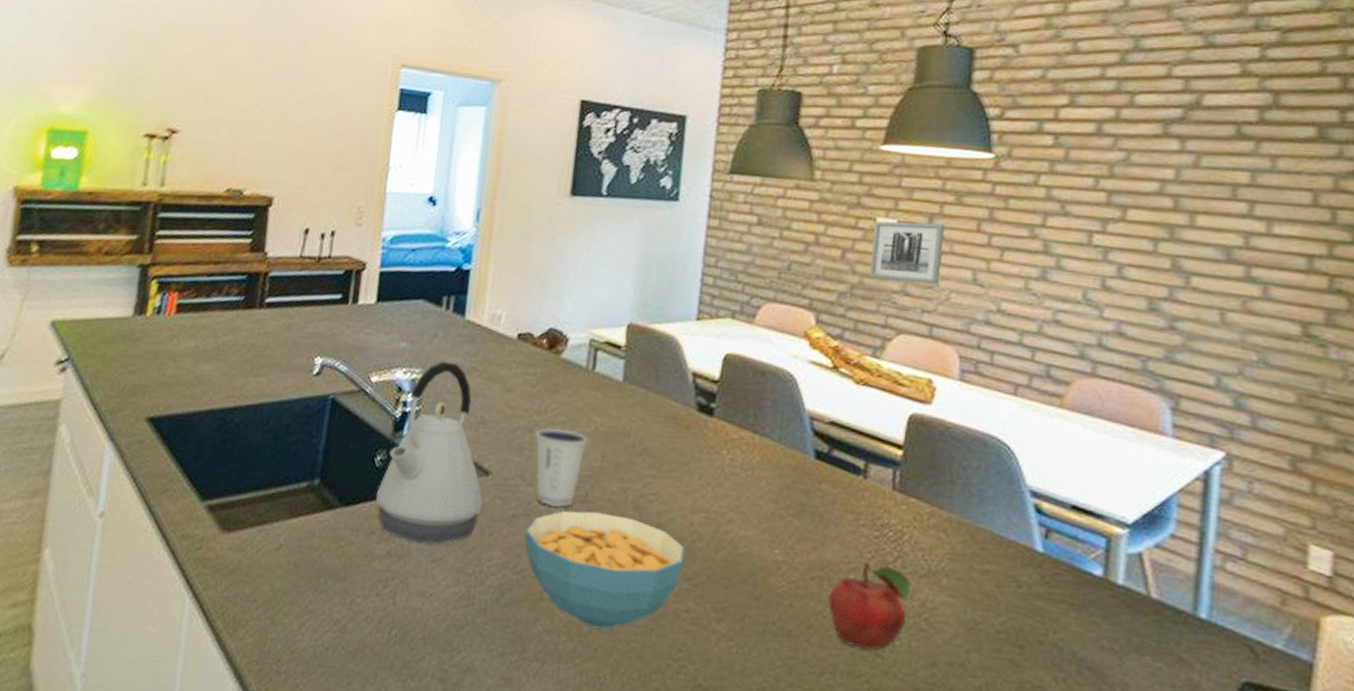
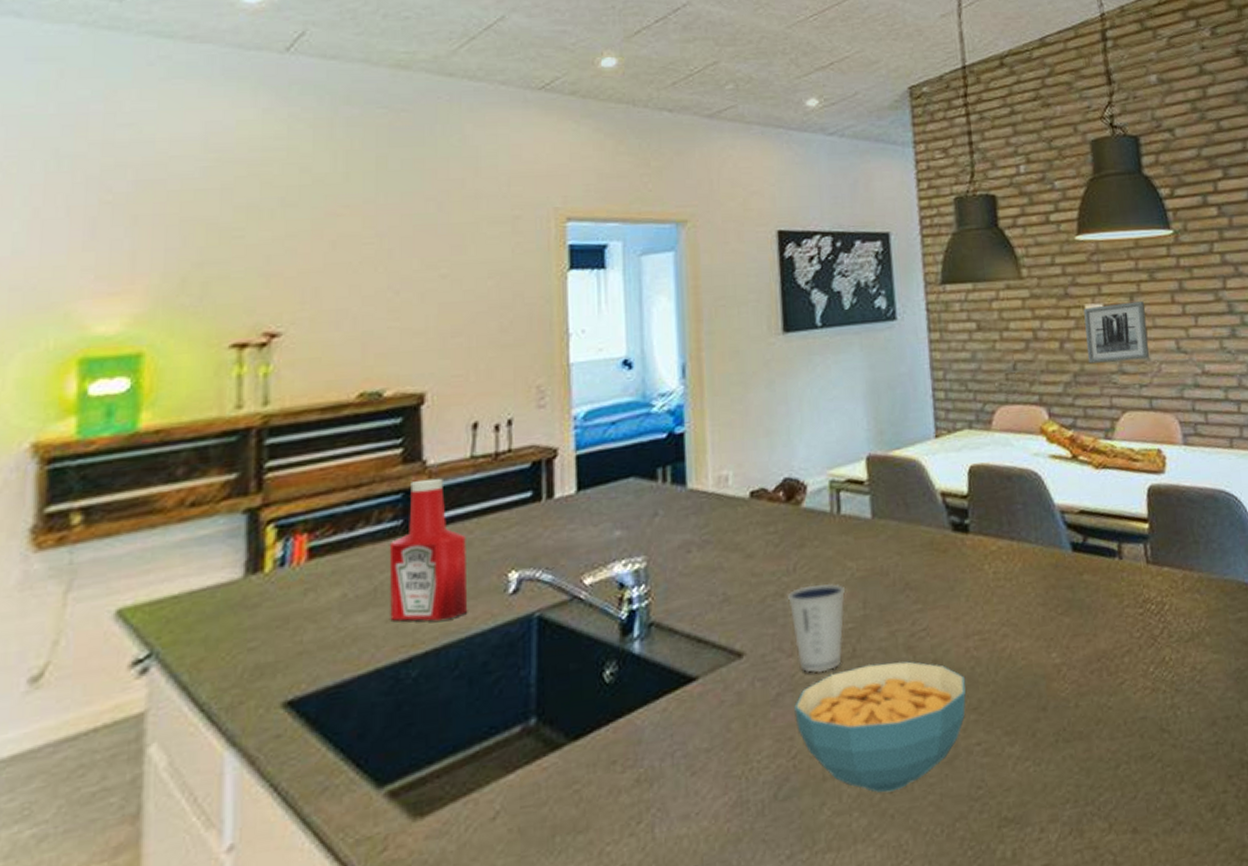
ketchup bottle: none [226,267,288,384] -> present [389,478,468,621]
kettle: present [376,361,484,545] -> none [612,541,742,760]
fruit: present [827,561,911,651] -> none [1109,639,1182,730]

